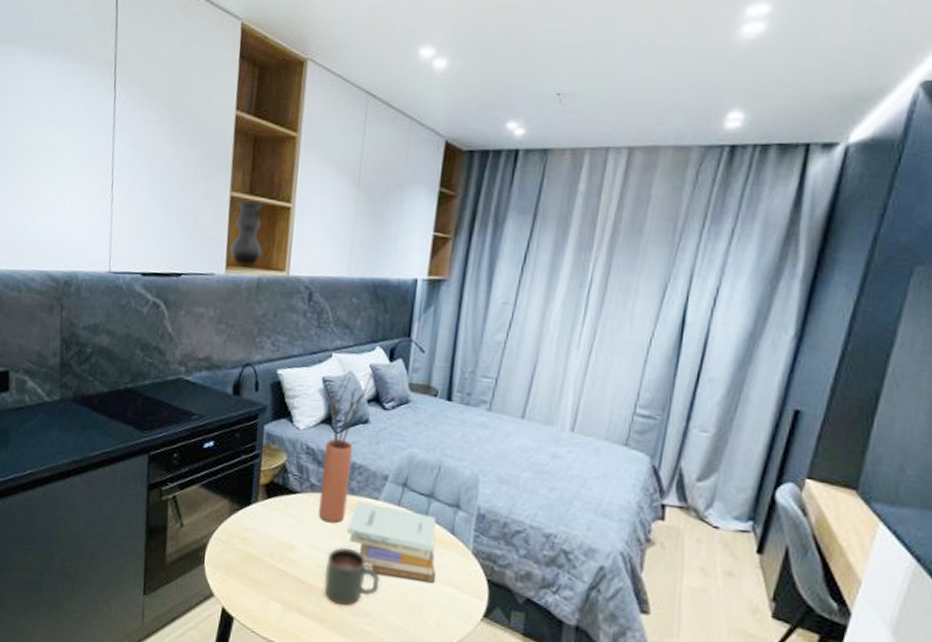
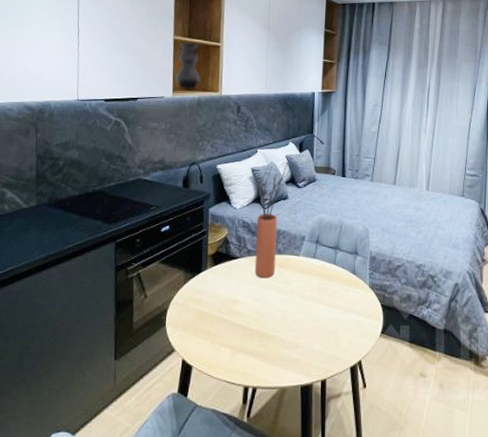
mug: present [323,548,380,606] -> none [262,297,305,341]
books: present [347,502,437,583] -> none [277,259,346,313]

